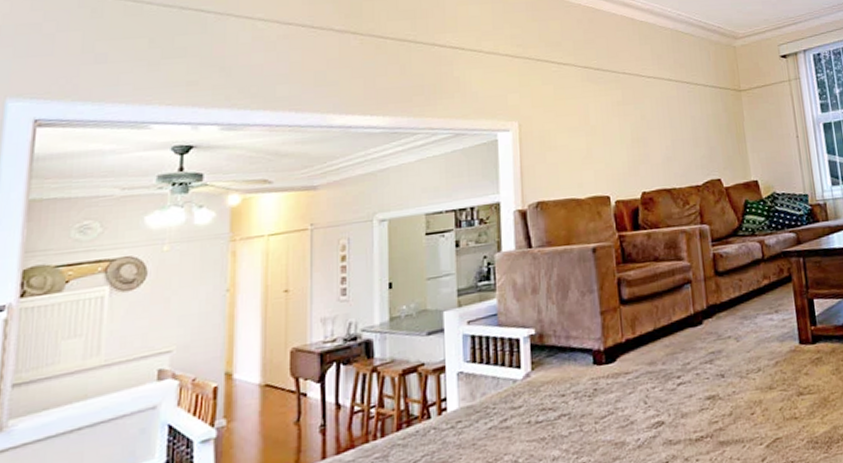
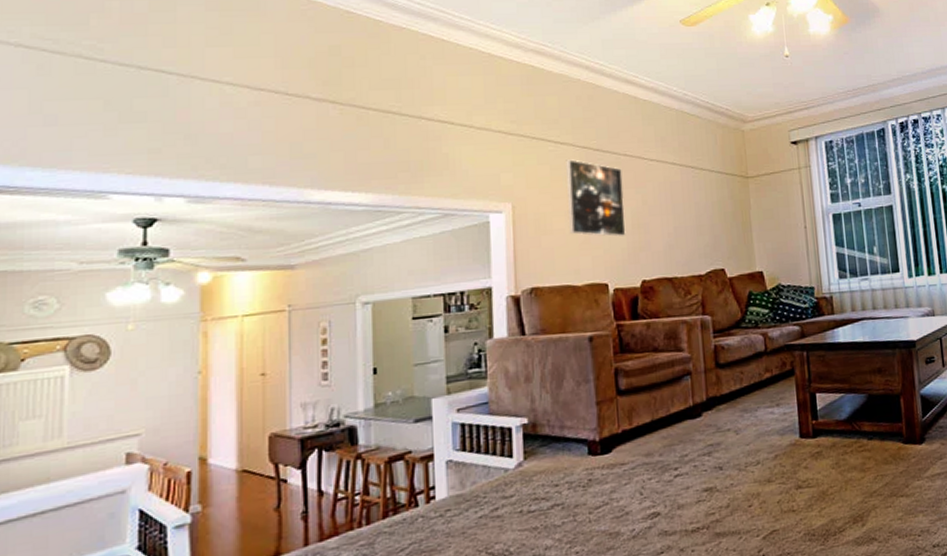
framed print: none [568,79,626,151] -> present [566,159,626,237]

